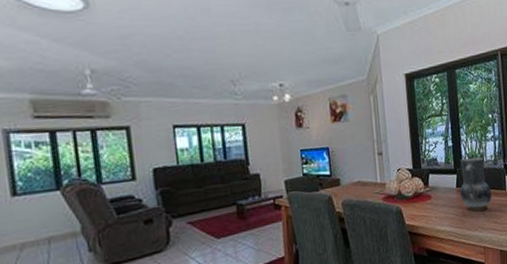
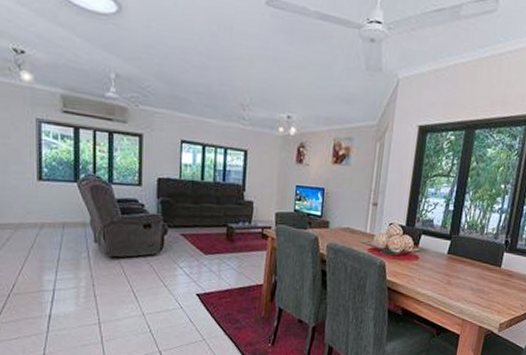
vase: present [460,157,492,211] -> none [450,225,485,283]

